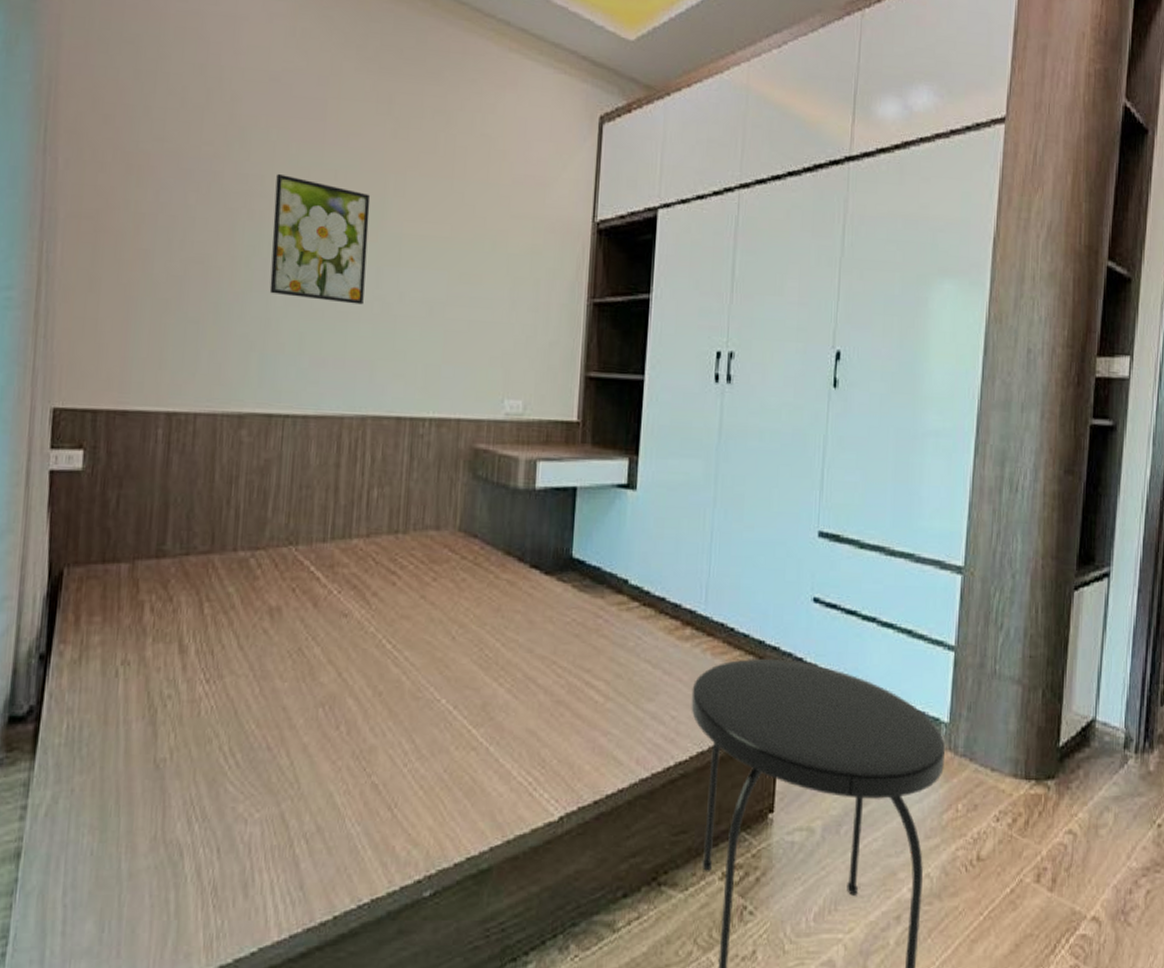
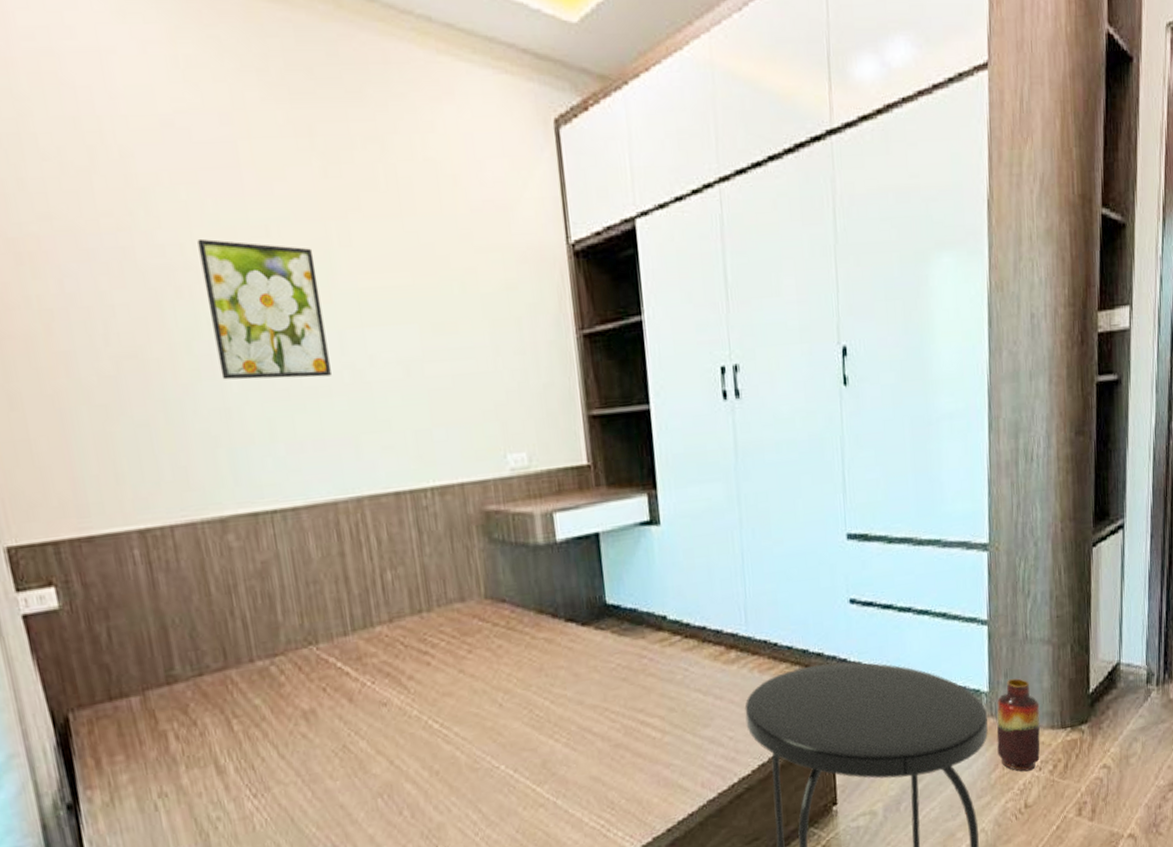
vase: none [952,714,1003,819] -> present [996,678,1041,772]

